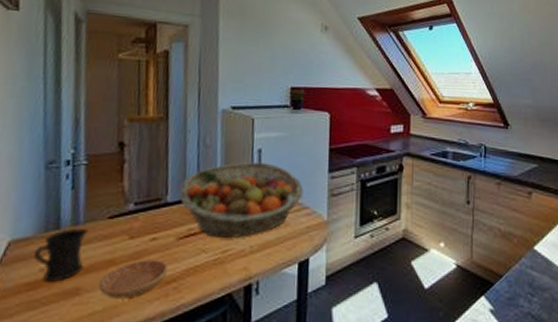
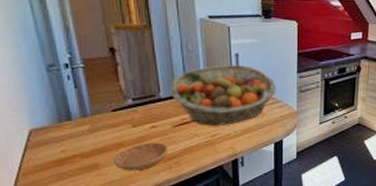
mug: present [34,227,88,282] -> none [54,118,98,160]

